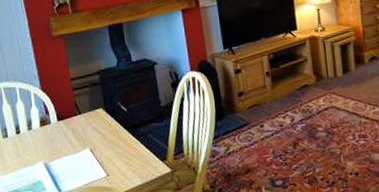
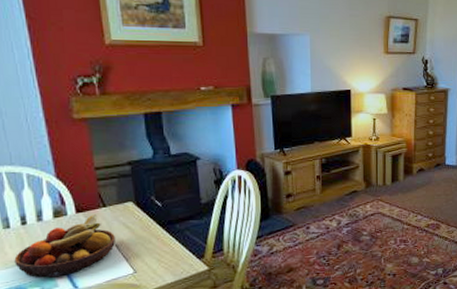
fruit bowl: none [12,122,91,182] -> present [14,214,116,278]

